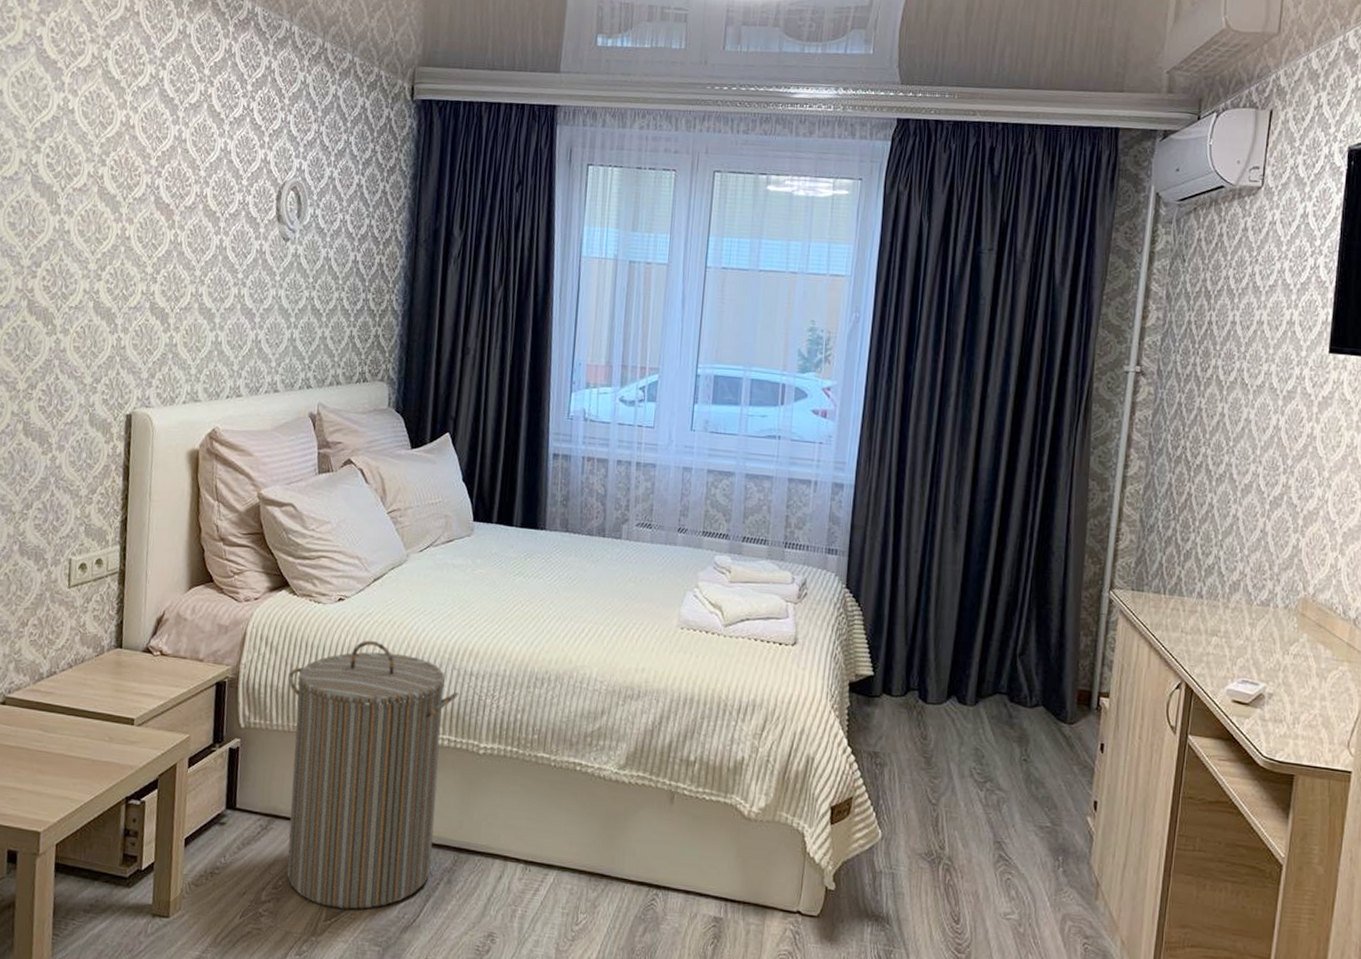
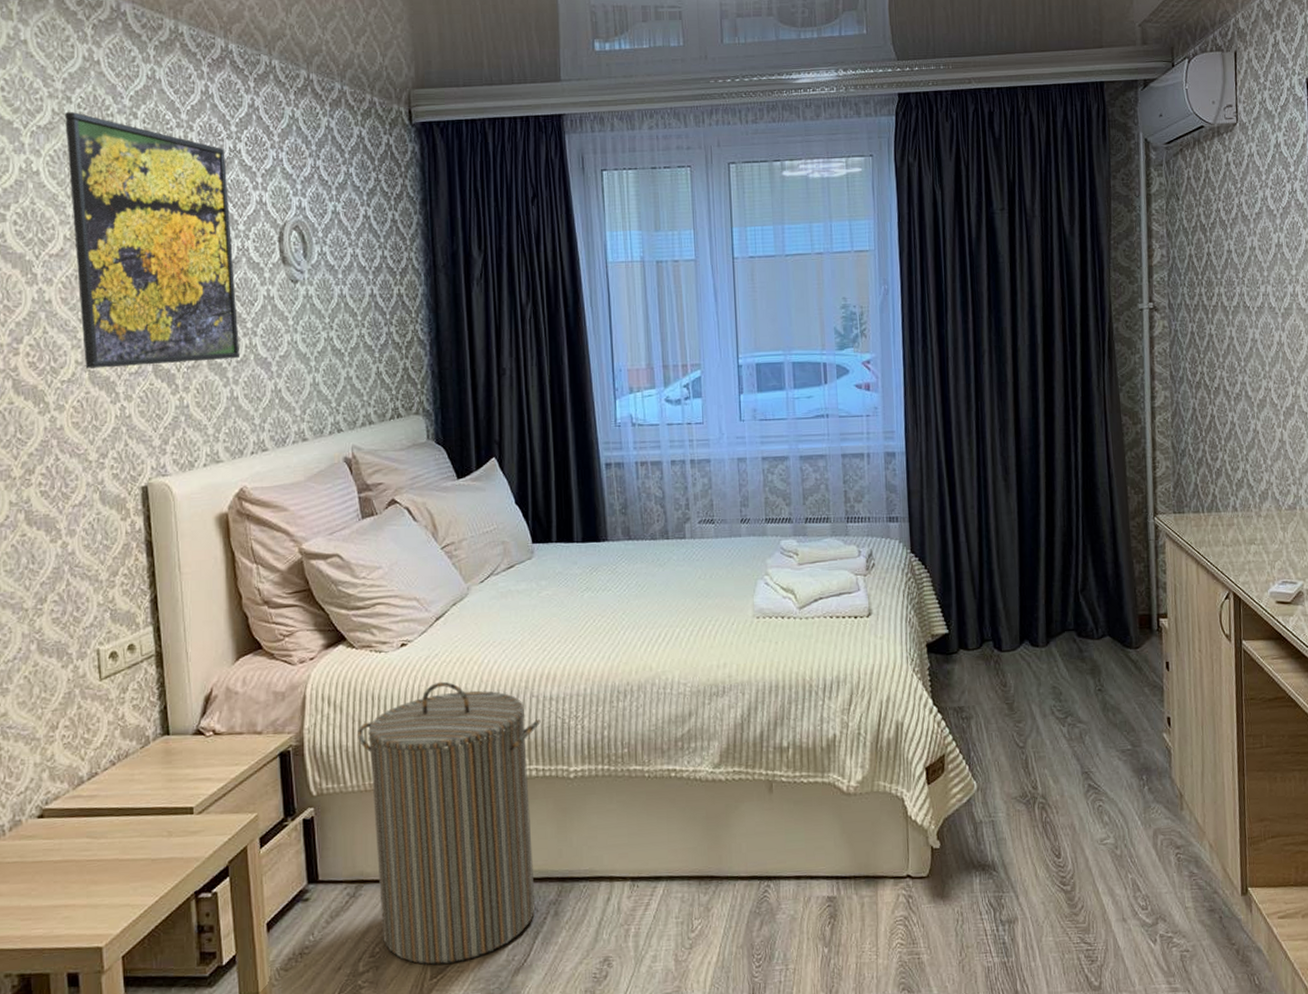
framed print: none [91,57,240,306] -> present [65,112,239,369]

